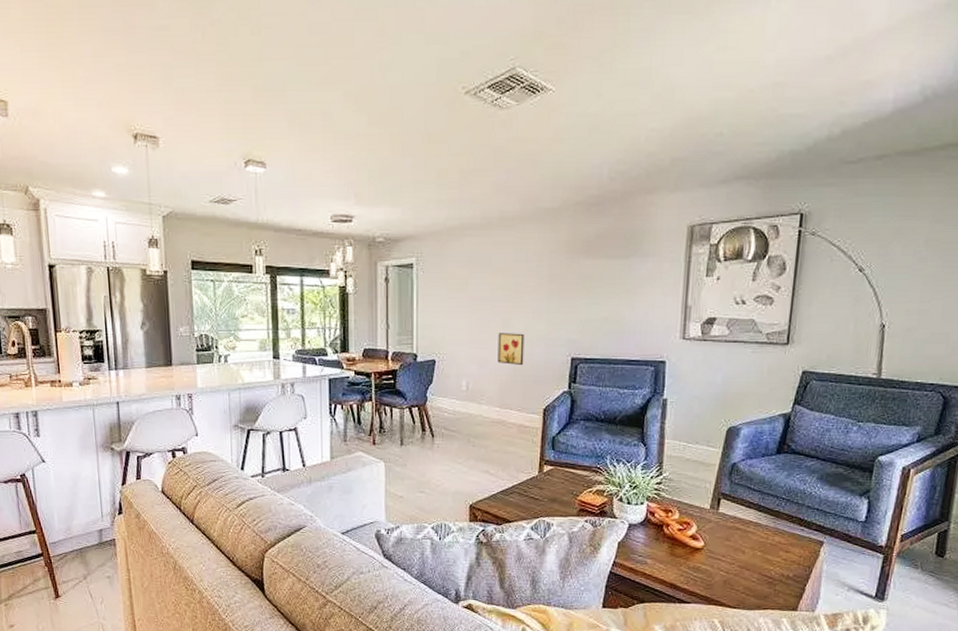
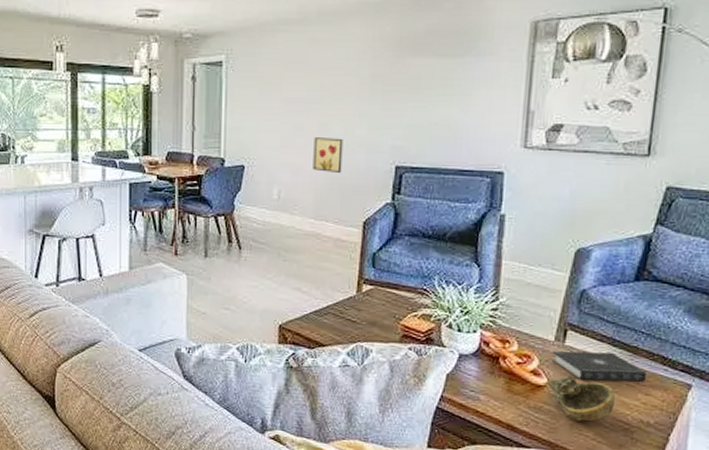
decorative bowl: none [704,539,761,578] -> present [547,376,616,422]
book: none [707,516,787,543] -> present [551,351,647,382]

